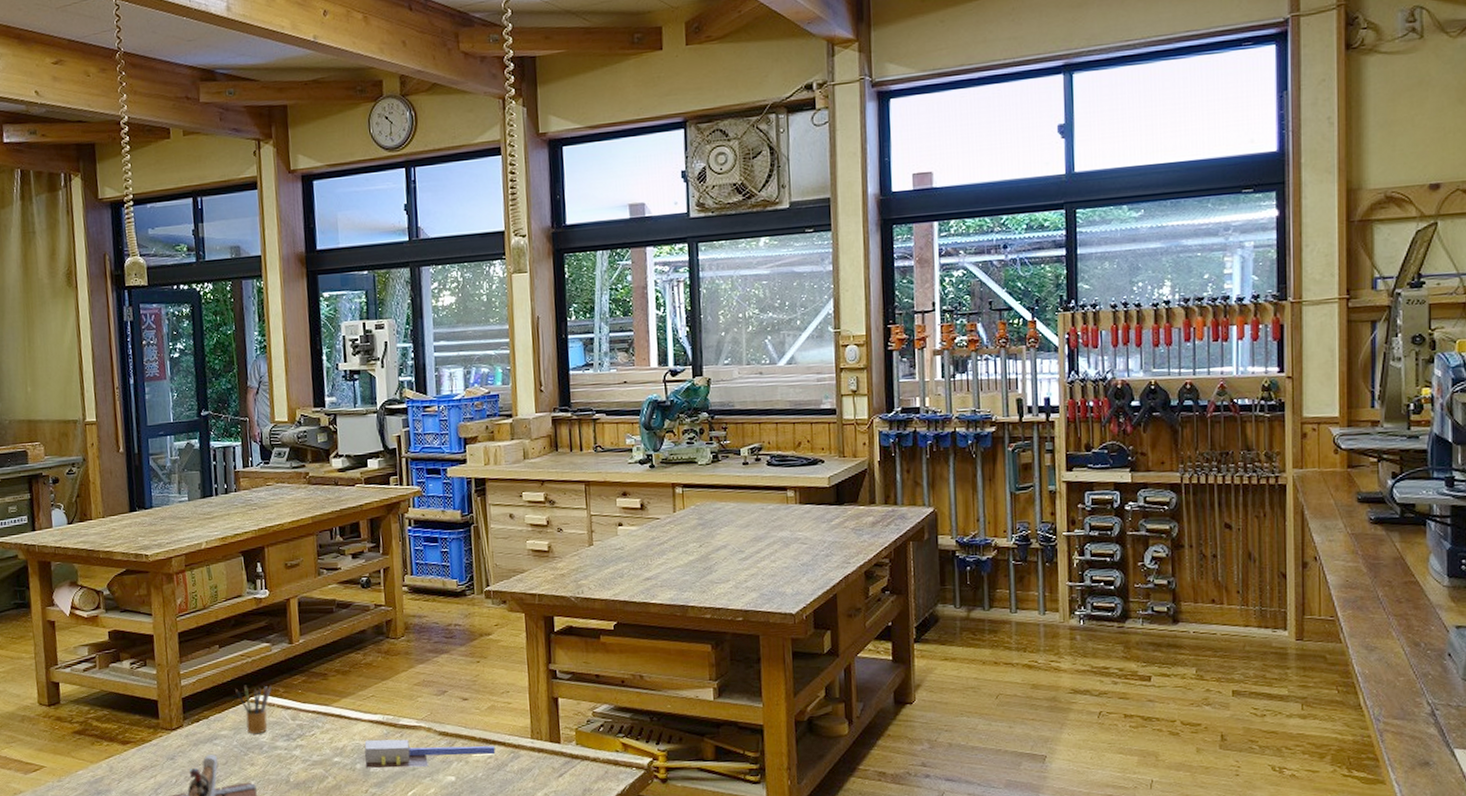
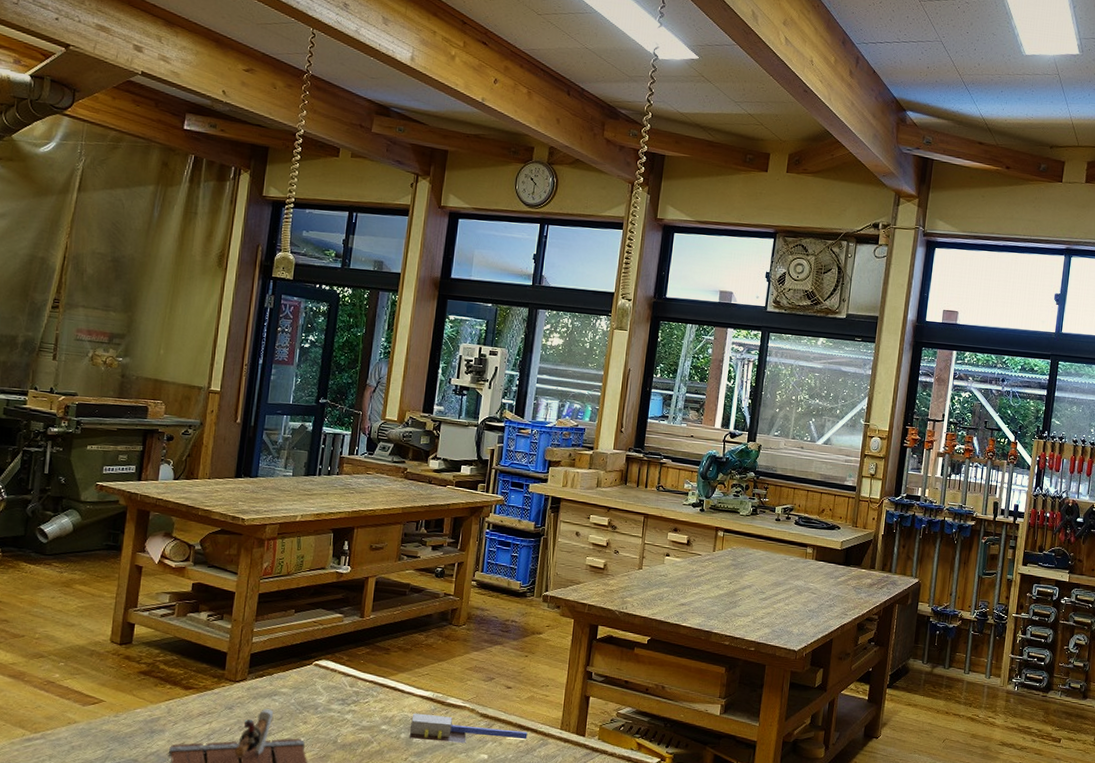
pencil box: present [235,685,272,734] -> none [302,649,337,696]

